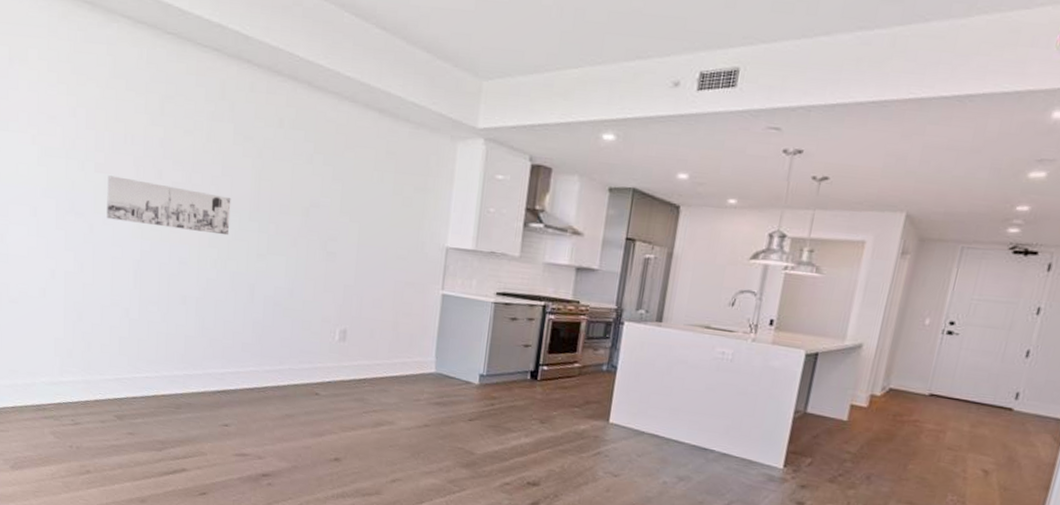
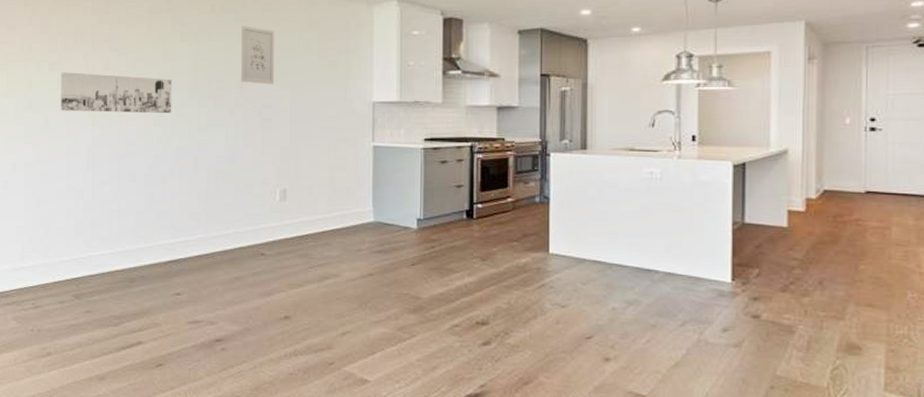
wall art: none [306,147,348,216] -> present [240,26,275,84]

